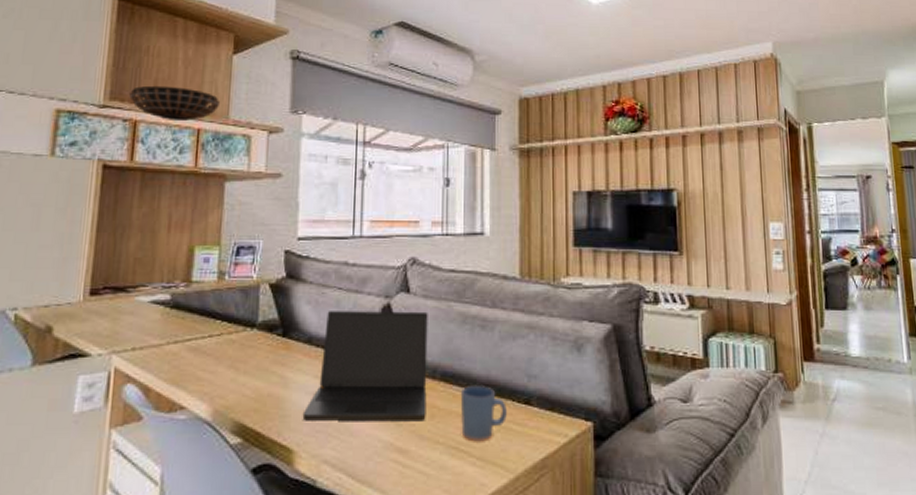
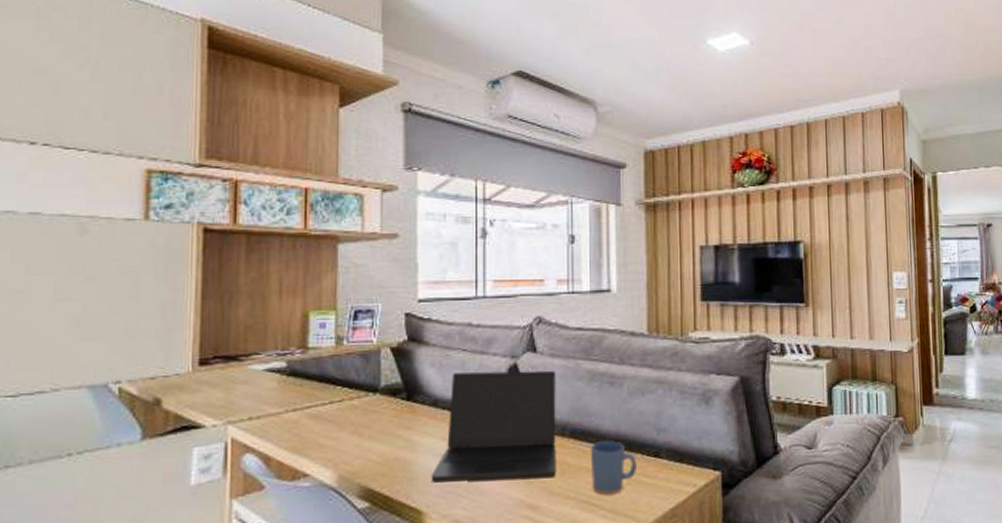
decorative bowl: present [129,85,221,122] -> none [228,142,329,181]

